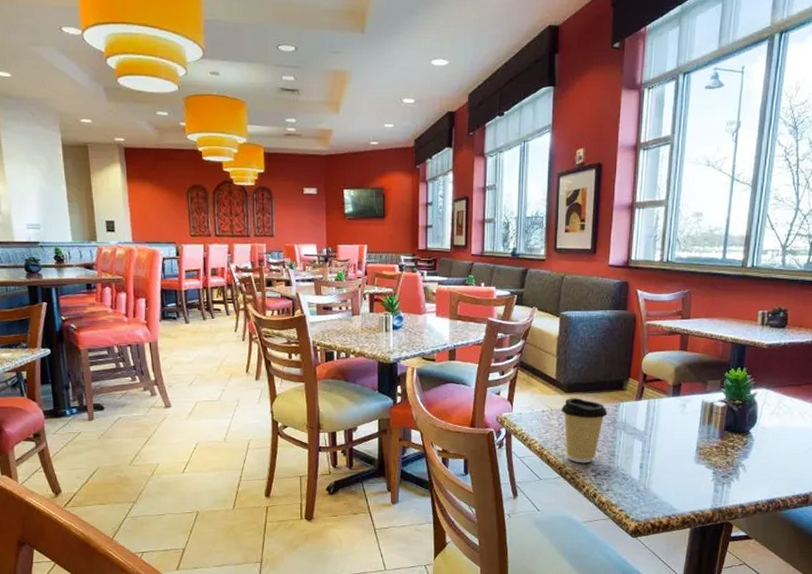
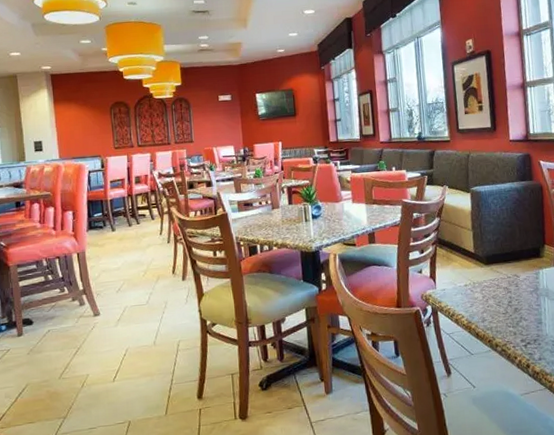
coffee cup: present [561,398,608,463] -> none [483,269,529,334]

